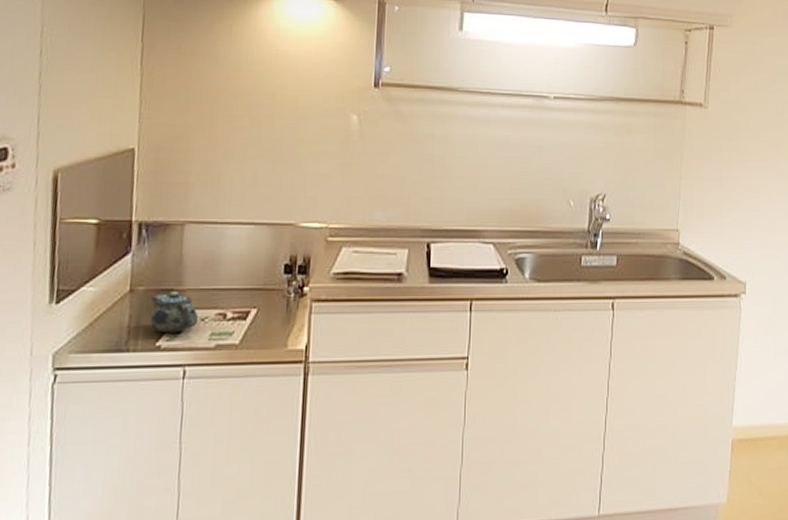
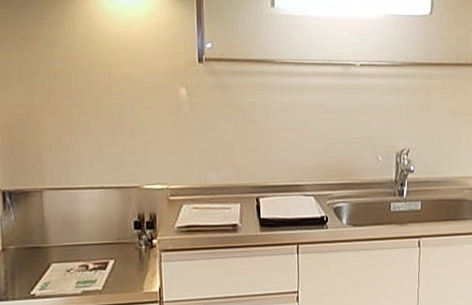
teapot: present [149,292,199,333] -> none [22,248,65,283]

